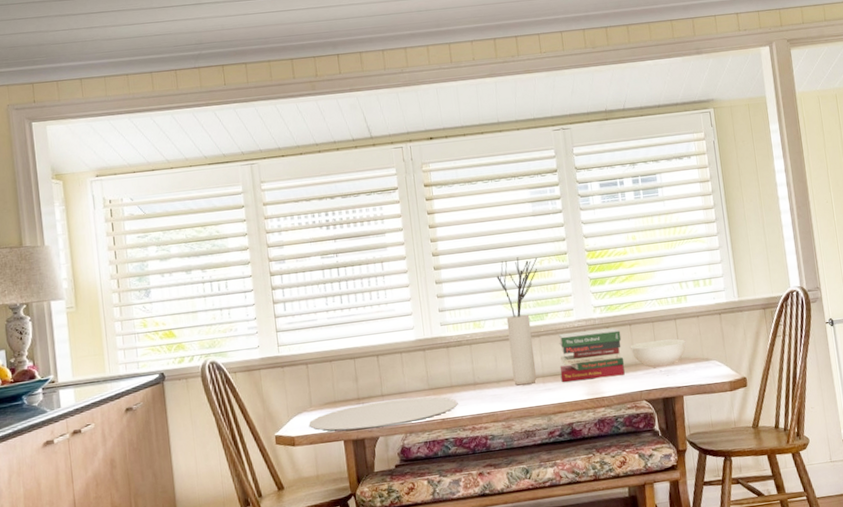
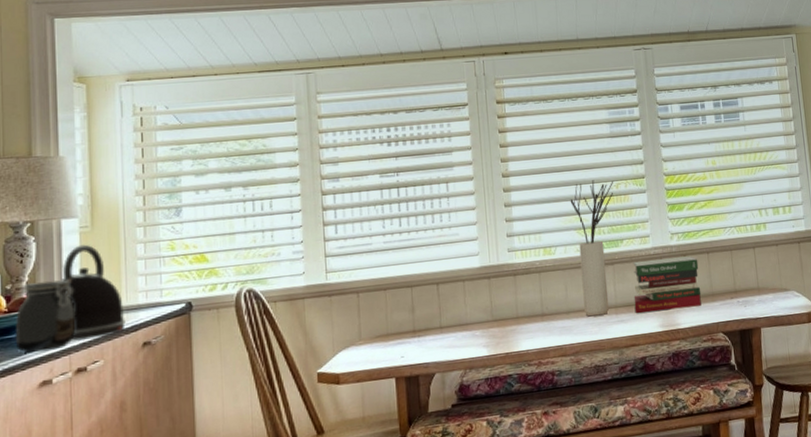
jar: none [20,354,69,418] -> present [16,279,76,354]
kettle: none [55,323,110,408] -> present [62,244,126,342]
placemat: present [308,397,458,431] -> none [356,329,524,368]
bowl: present [631,339,686,367] -> none [708,268,765,298]

